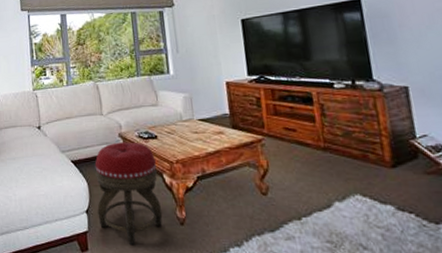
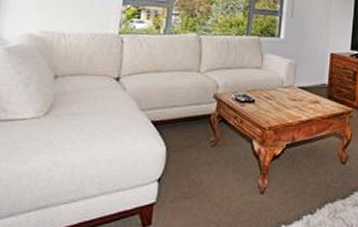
footstool: present [94,142,163,244] -> none [171,103,248,216]

